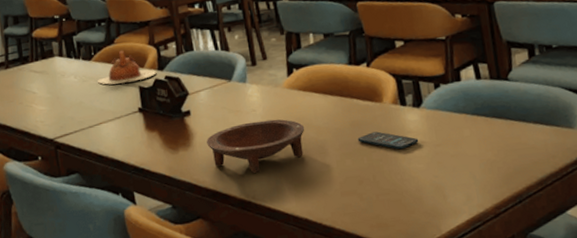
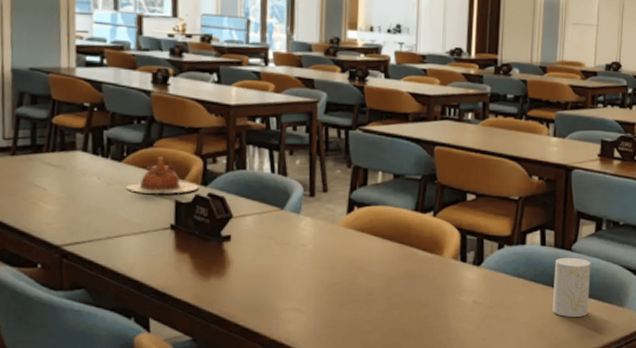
bowl: present [206,119,305,174] -> none [244,257,356,314]
smartphone: present [357,131,419,150] -> none [410,285,473,307]
cup: none [493,86,537,146] -> present [553,257,591,317]

